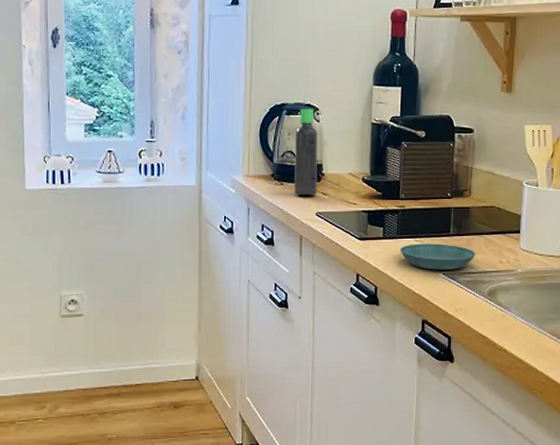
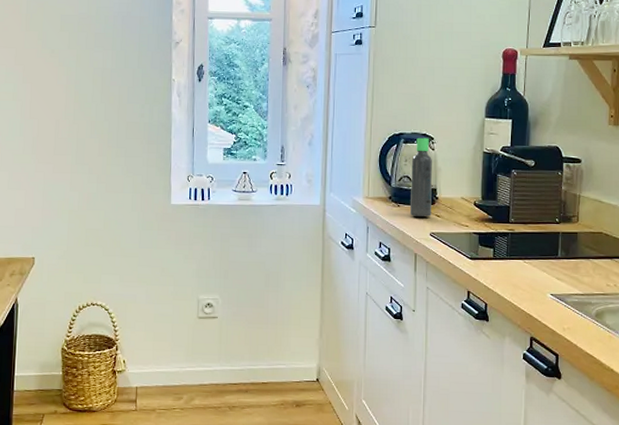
saucer: present [400,244,476,270] -> none [509,265,583,291]

